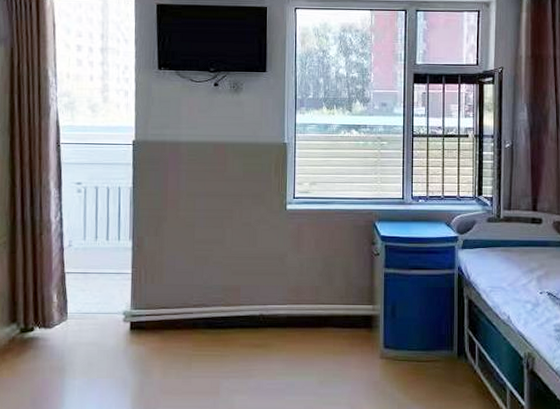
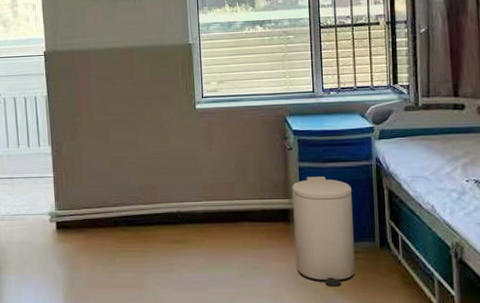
pedal bin: none [376,283,435,396] -> present [292,176,355,286]

